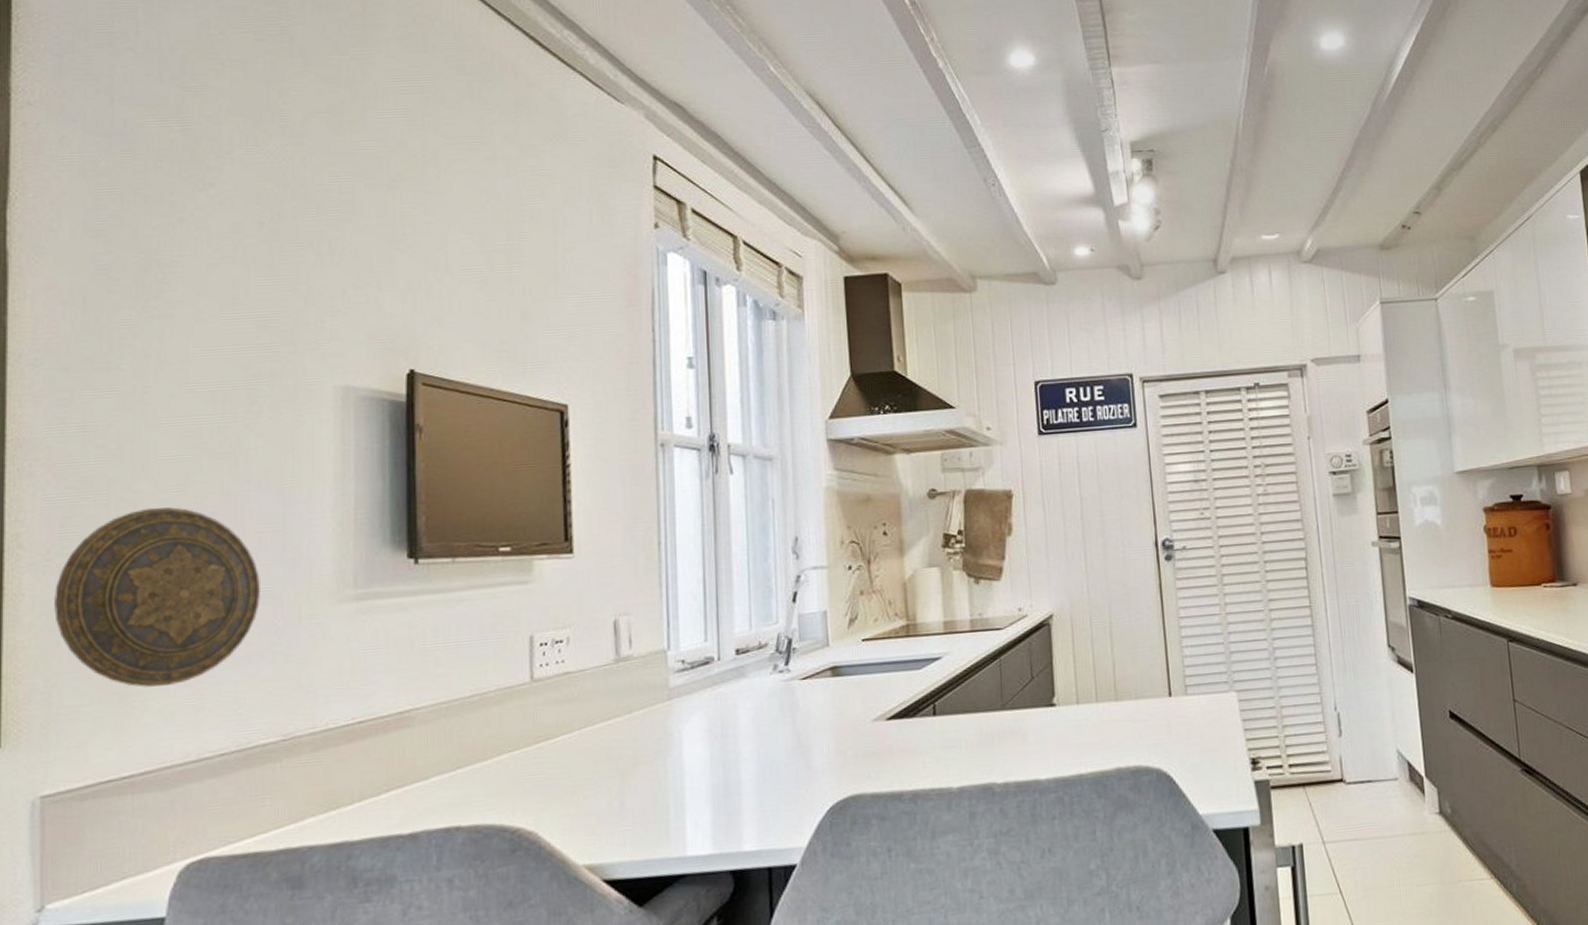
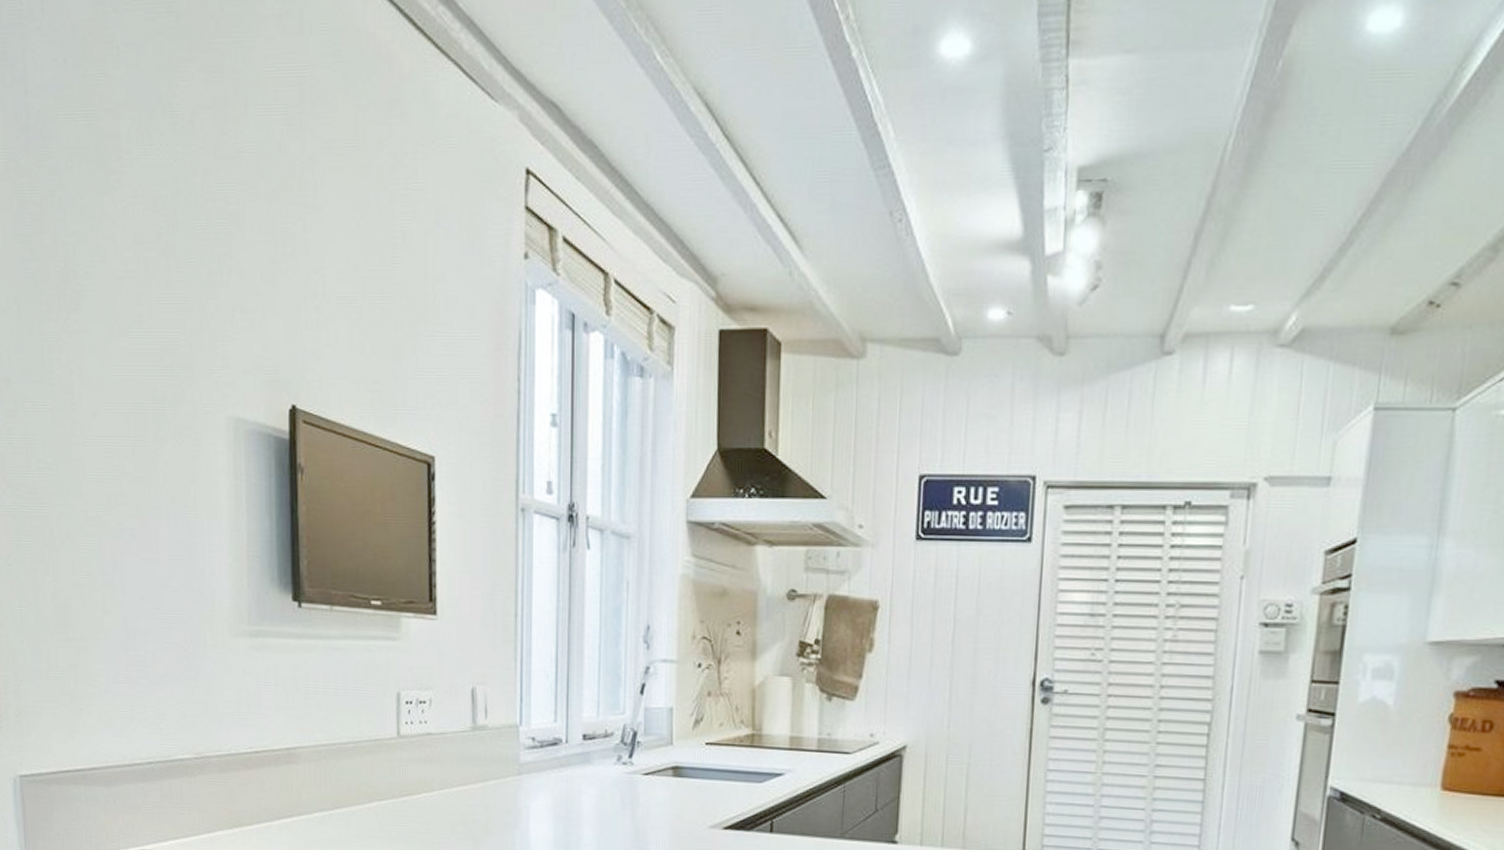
decorative plate: present [54,507,261,687] -> none [16,525,173,694]

